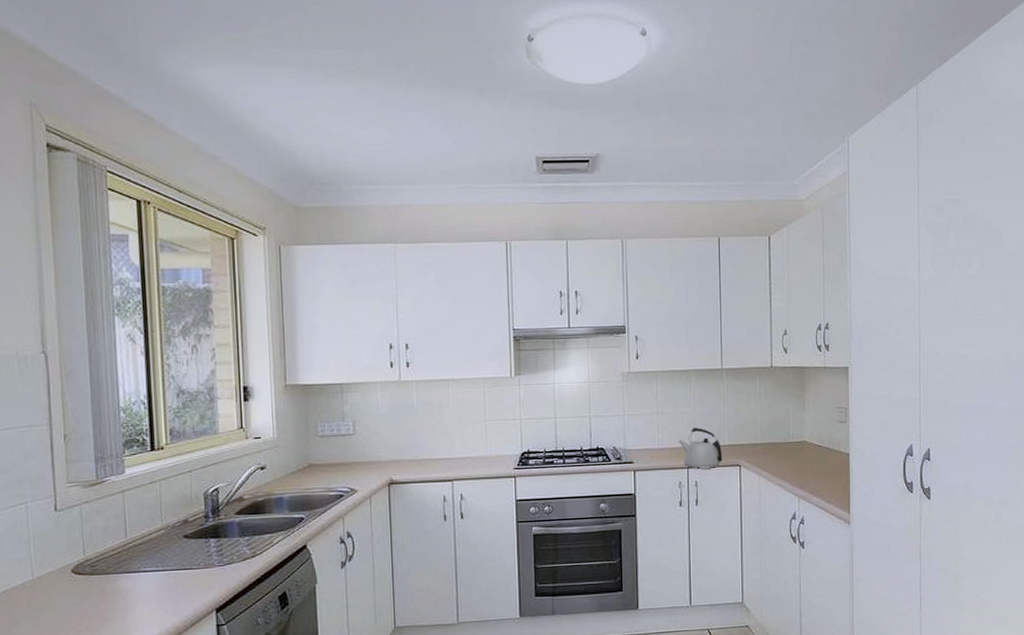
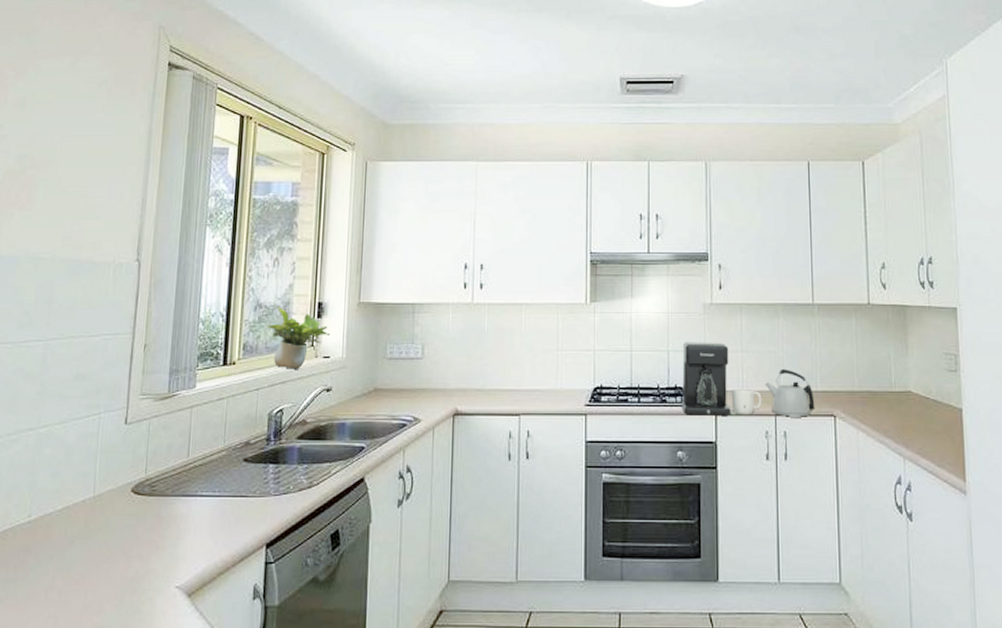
potted plant: none [191,393,259,451] -> present [265,307,330,369]
coffee maker: none [603,406,648,472] -> present [681,342,731,415]
mug: none [648,446,676,470] -> present [731,388,762,416]

